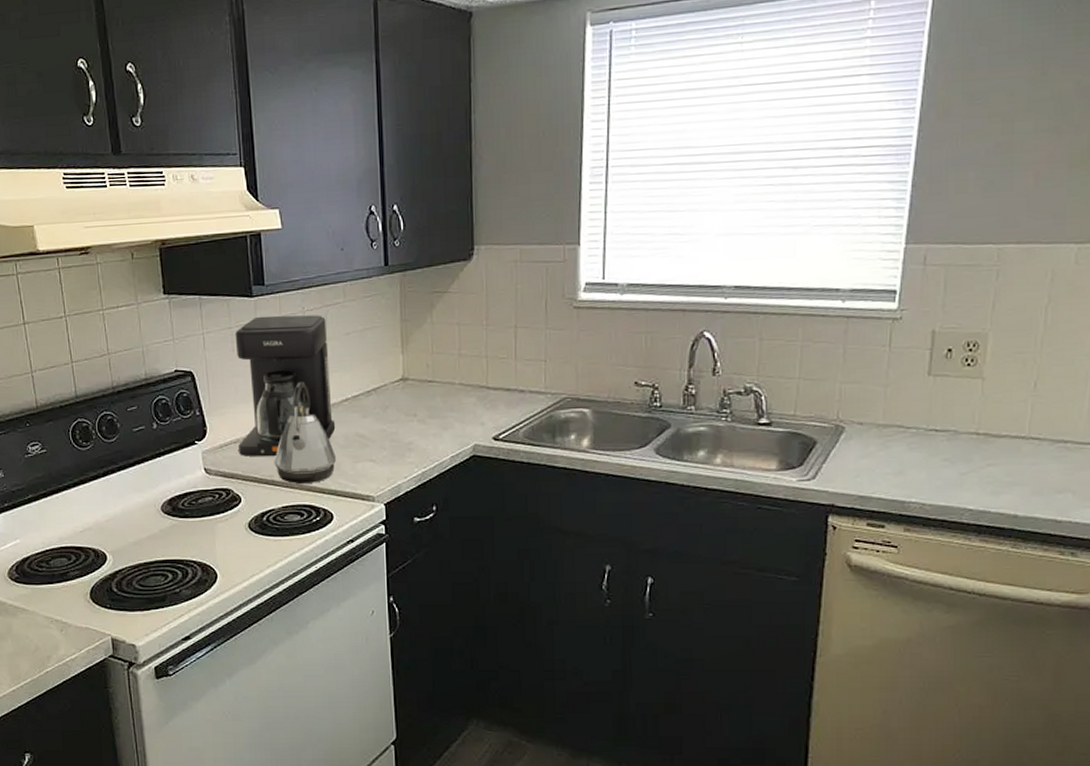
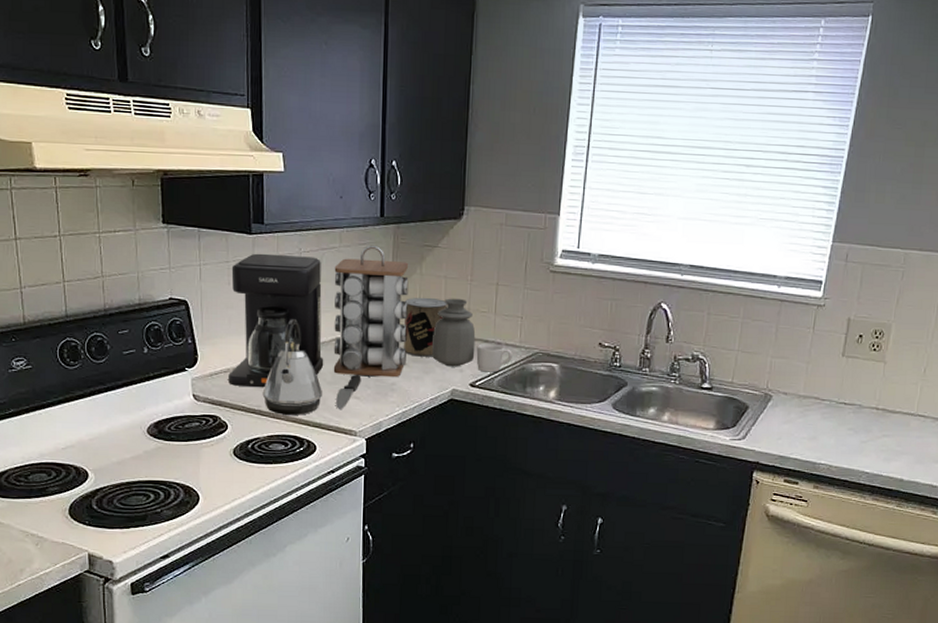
spice rack: none [340,296,422,438] -> present [333,245,409,378]
kitchen knife: none [351,436,376,475] -> present [336,375,361,410]
tin can: none [417,347,462,412] -> present [404,297,447,357]
jar: none [449,345,496,421] -> present [432,298,476,367]
mug: none [497,392,539,424] -> present [476,344,514,373]

